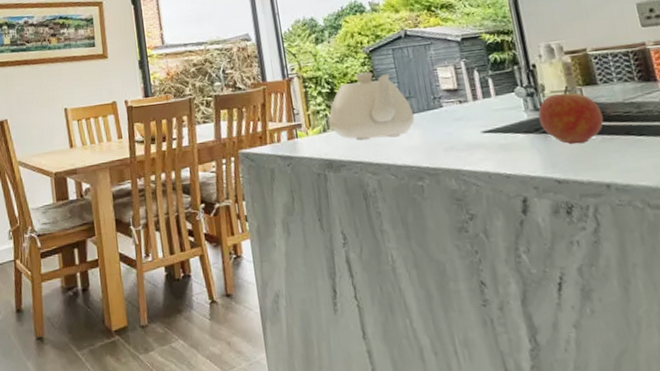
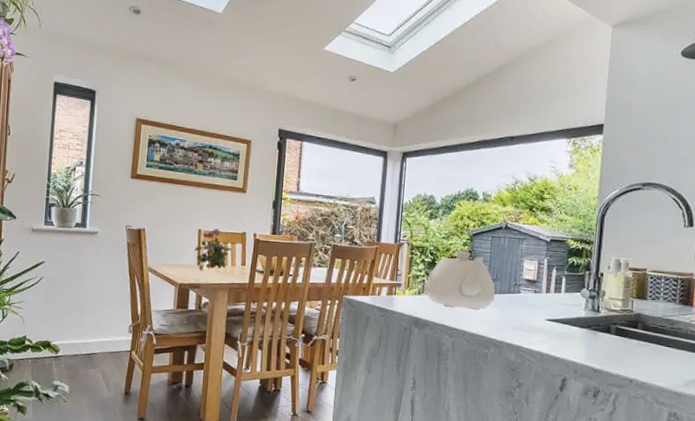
flower bouquet: none [64,104,104,153] -> present [194,229,231,270]
fruit: present [538,85,604,145] -> none [593,295,644,344]

